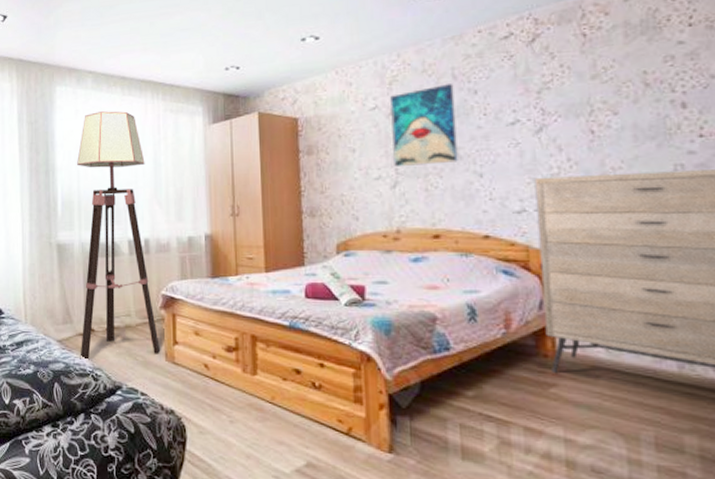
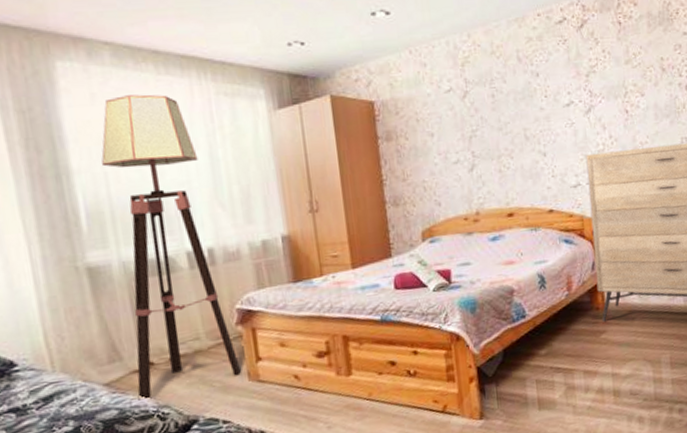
wall art: present [390,84,458,168] -> none [463,66,526,151]

